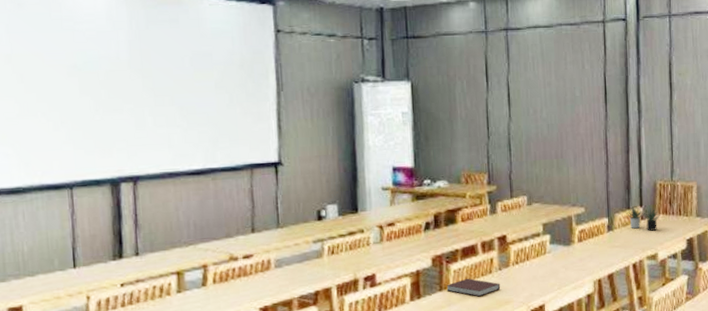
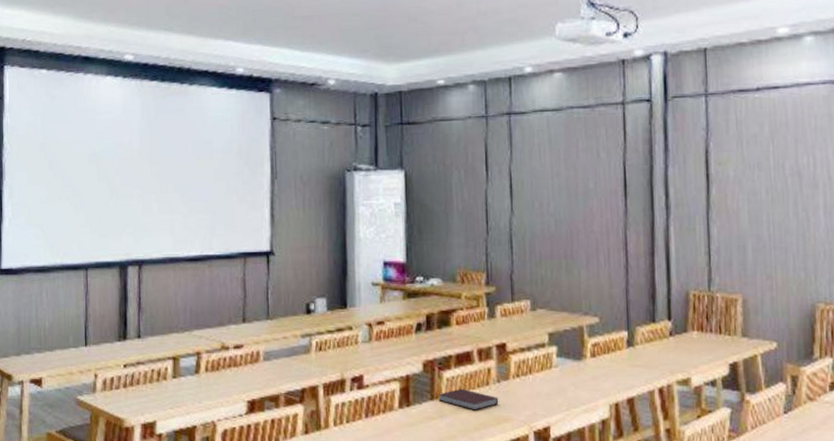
succulent plant: present [626,206,661,231] -> none [650,319,695,350]

